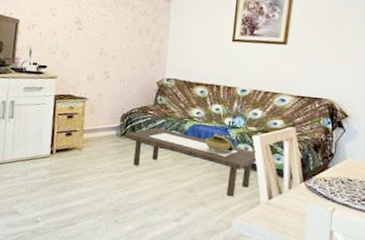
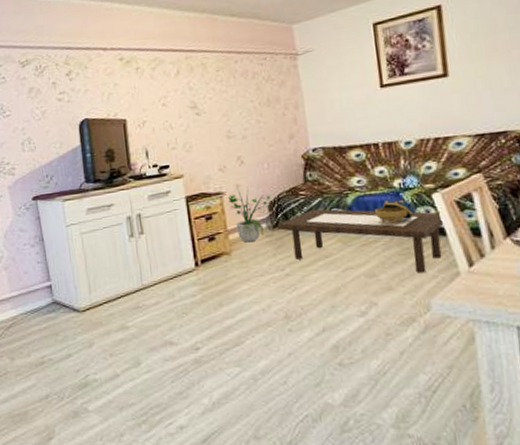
potted plant: none [90,97,124,144] -> present [228,187,271,243]

